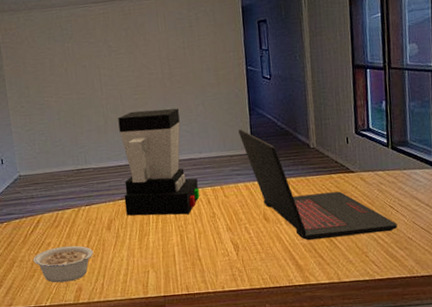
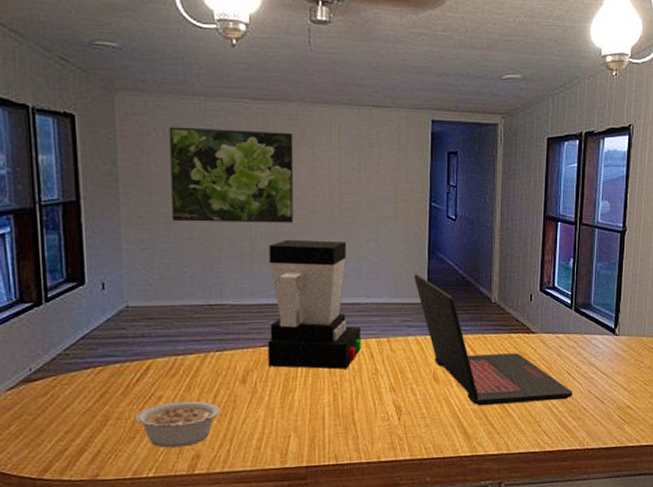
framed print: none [36,25,135,107] -> present [169,126,294,223]

